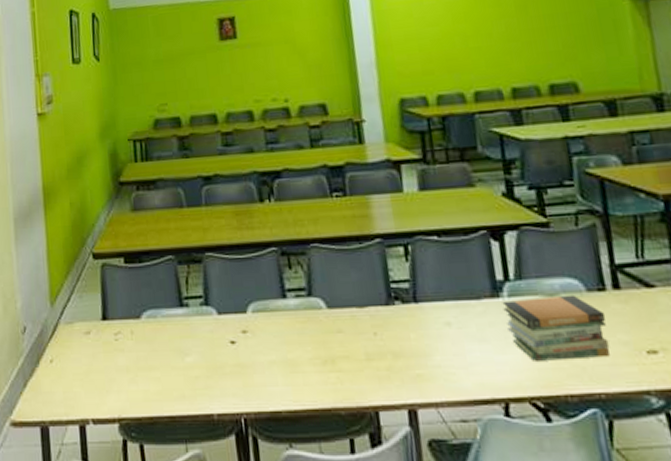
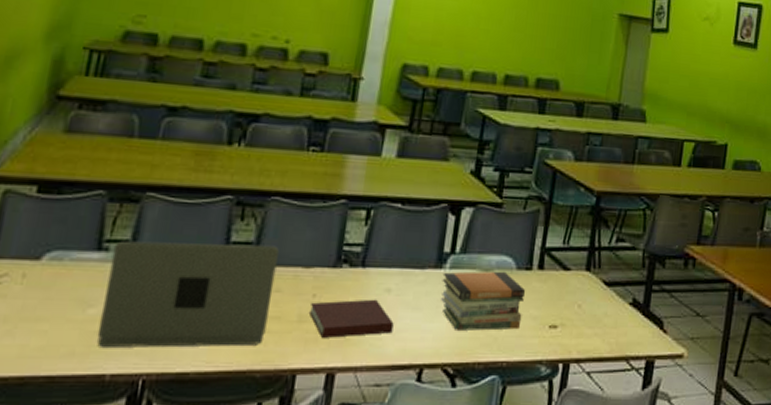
laptop: none [192,289,339,390] -> present [97,240,279,348]
notebook: none [374,333,465,375] -> present [310,299,394,338]

